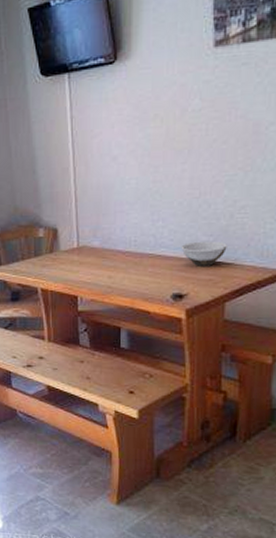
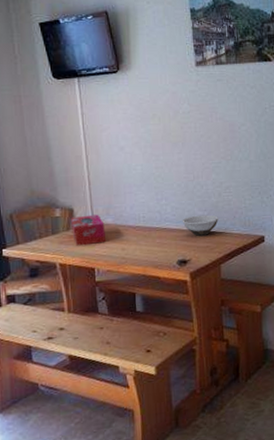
tissue box: none [54,236,92,271] -> present [70,214,107,246]

